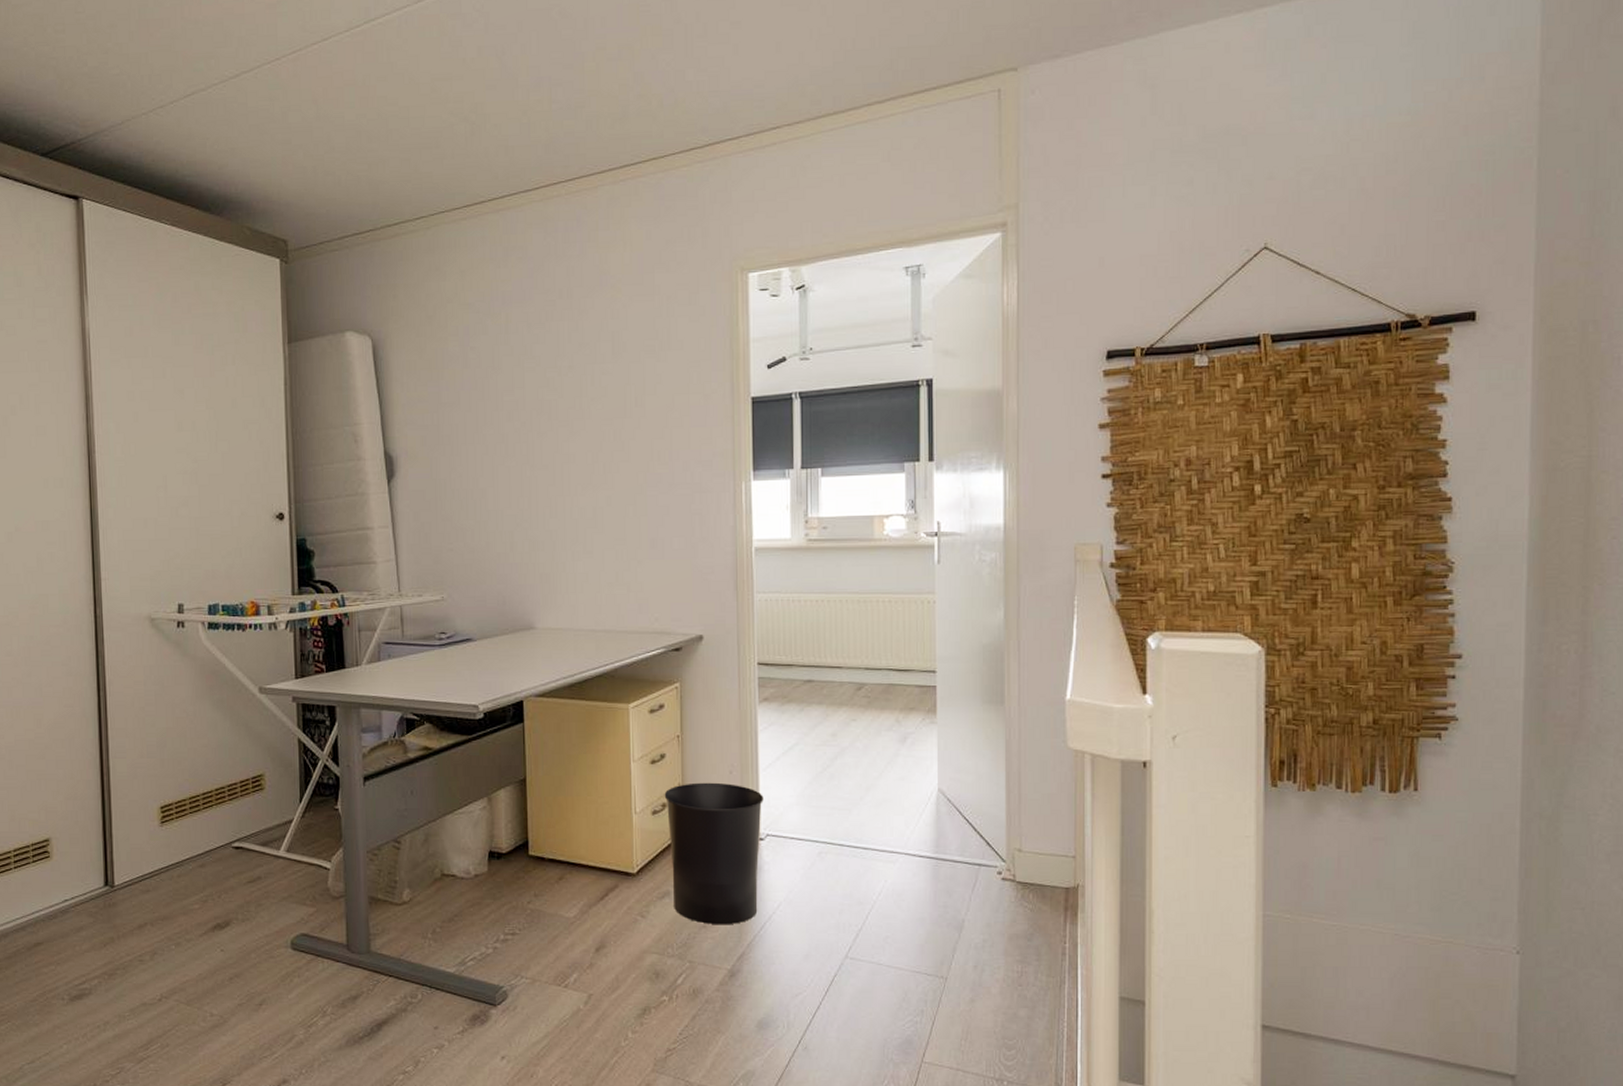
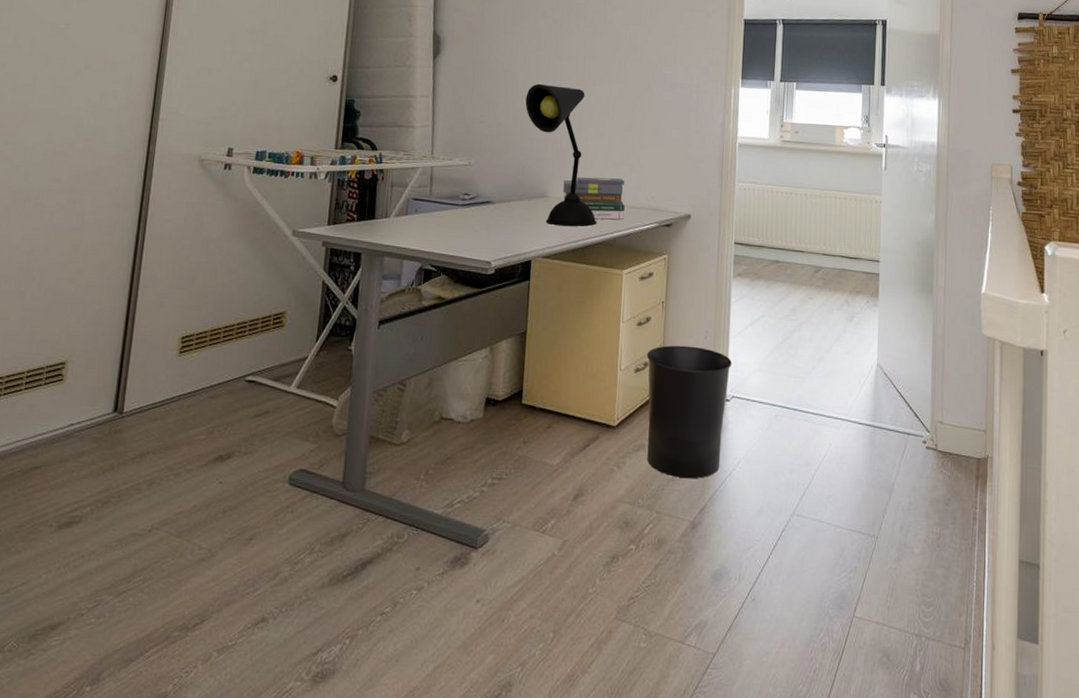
desk lamp: none [498,499,594,660] -> present [525,83,597,226]
books: none [551,600,625,649] -> present [563,177,625,220]

